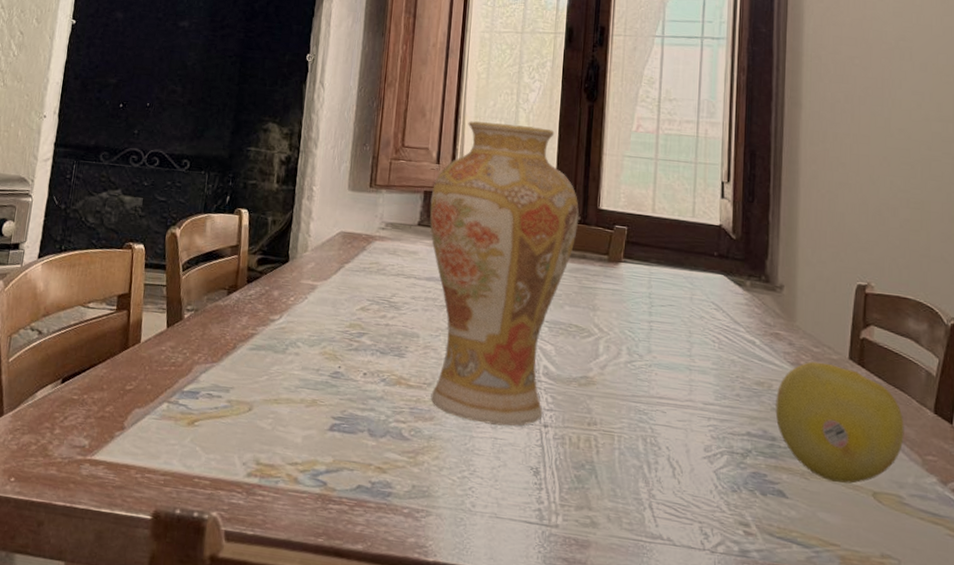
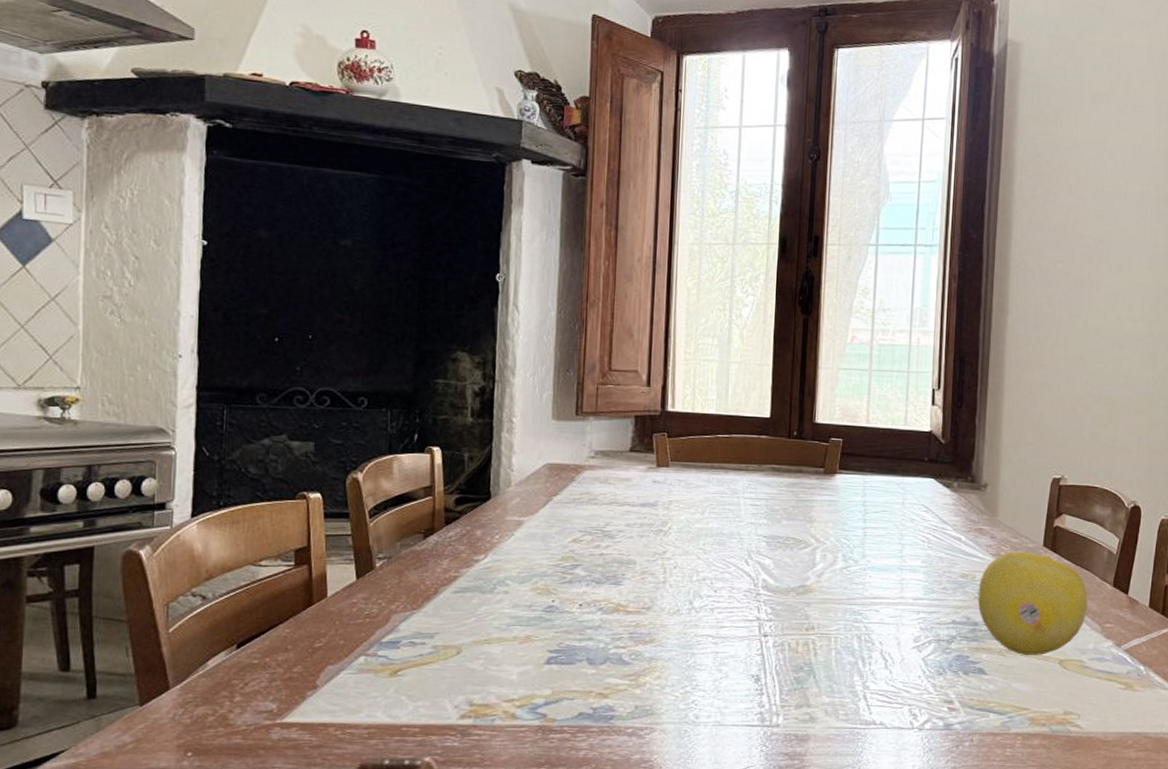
vase: present [429,121,579,426] -> none [641,340,795,640]

